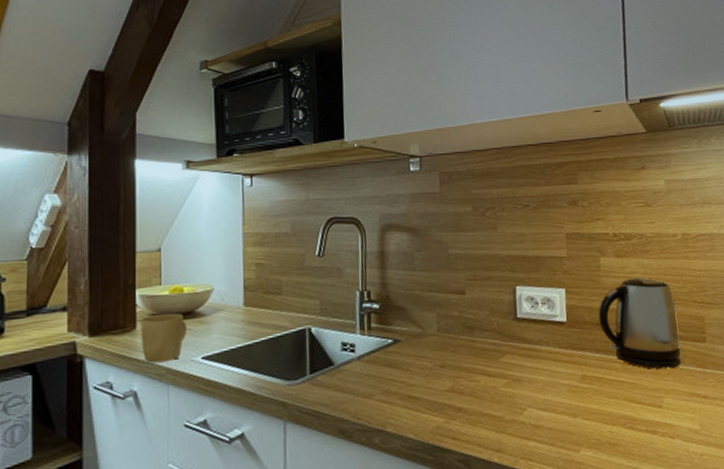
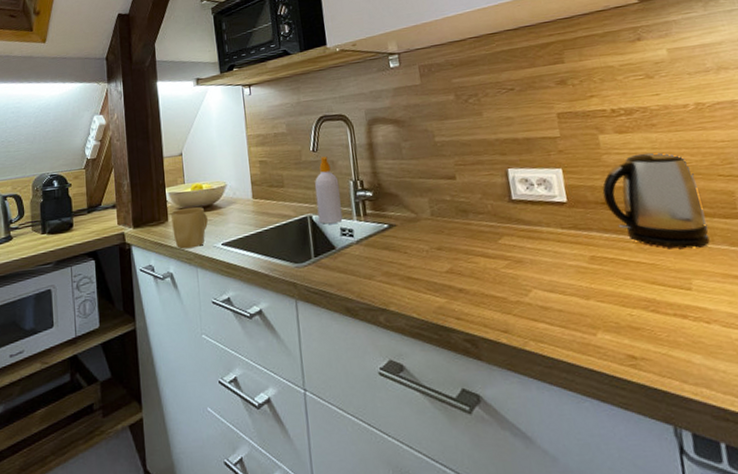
soap bottle: none [317,263,345,338] -> present [314,156,343,224]

